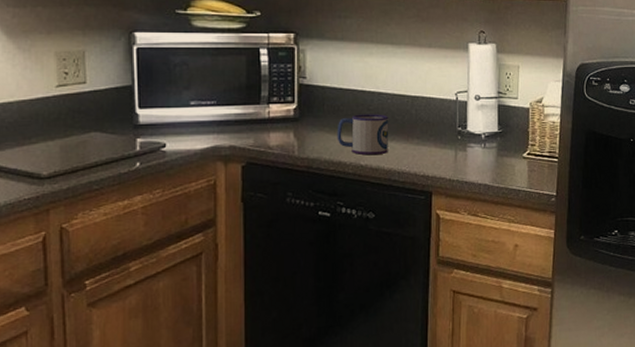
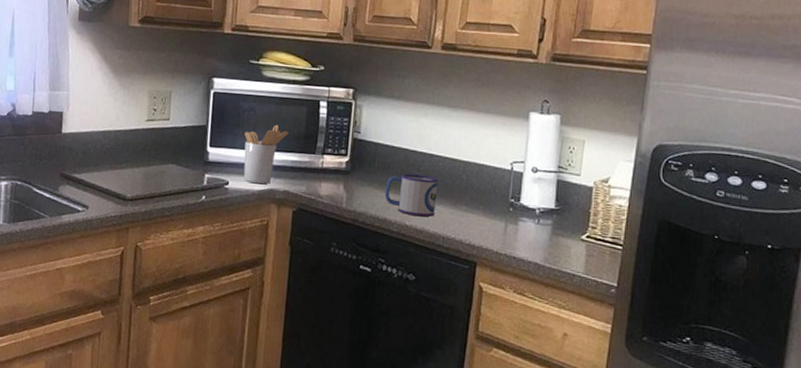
utensil holder: none [179,77,229,143] -> present [243,124,289,184]

